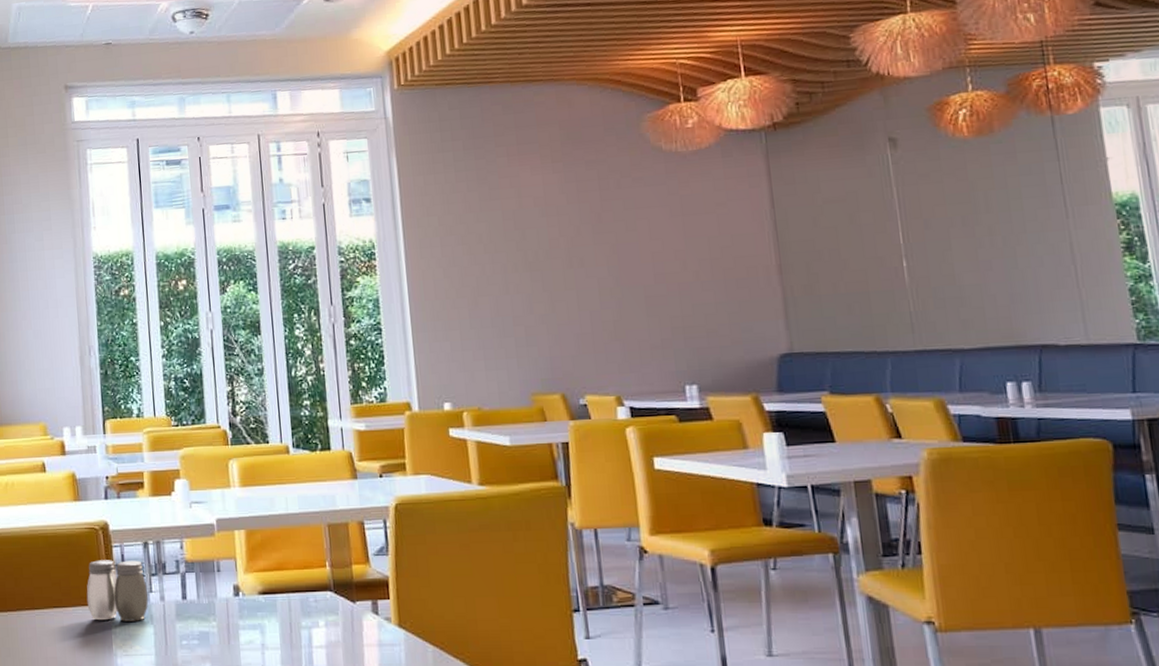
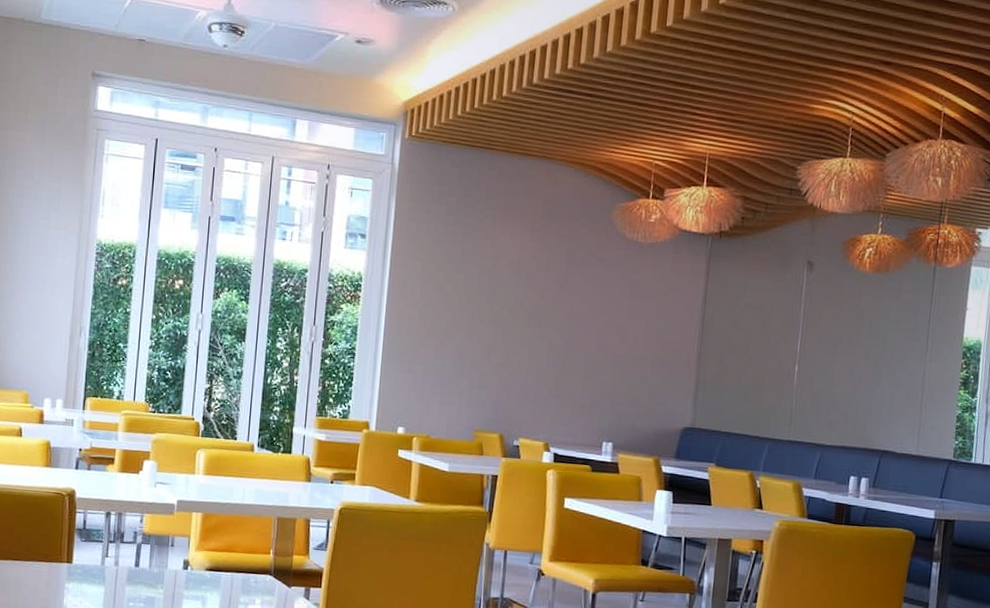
salt and pepper shaker: present [86,560,148,622] -> none [45,522,104,581]

